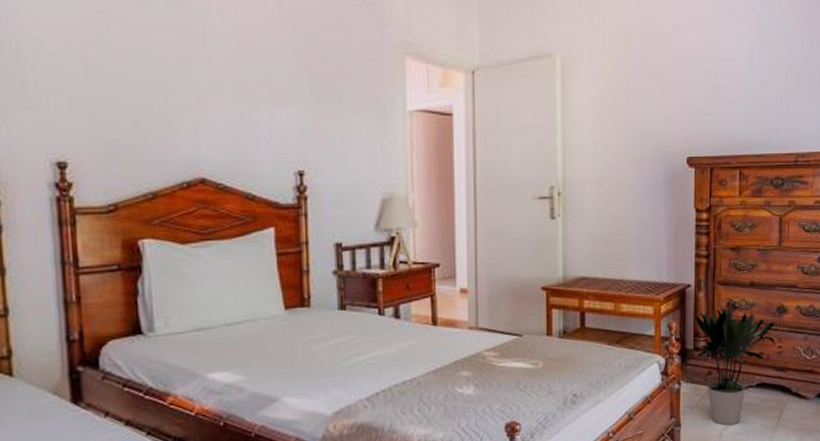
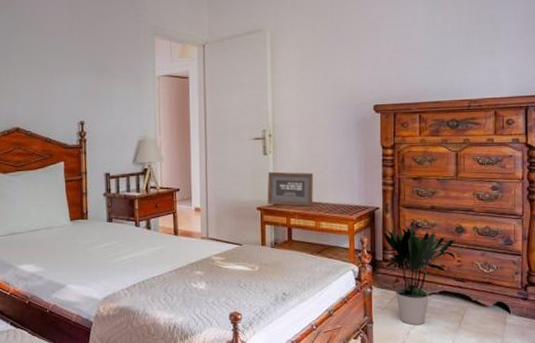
picture frame: none [554,240,613,286] -> present [267,171,314,207]

